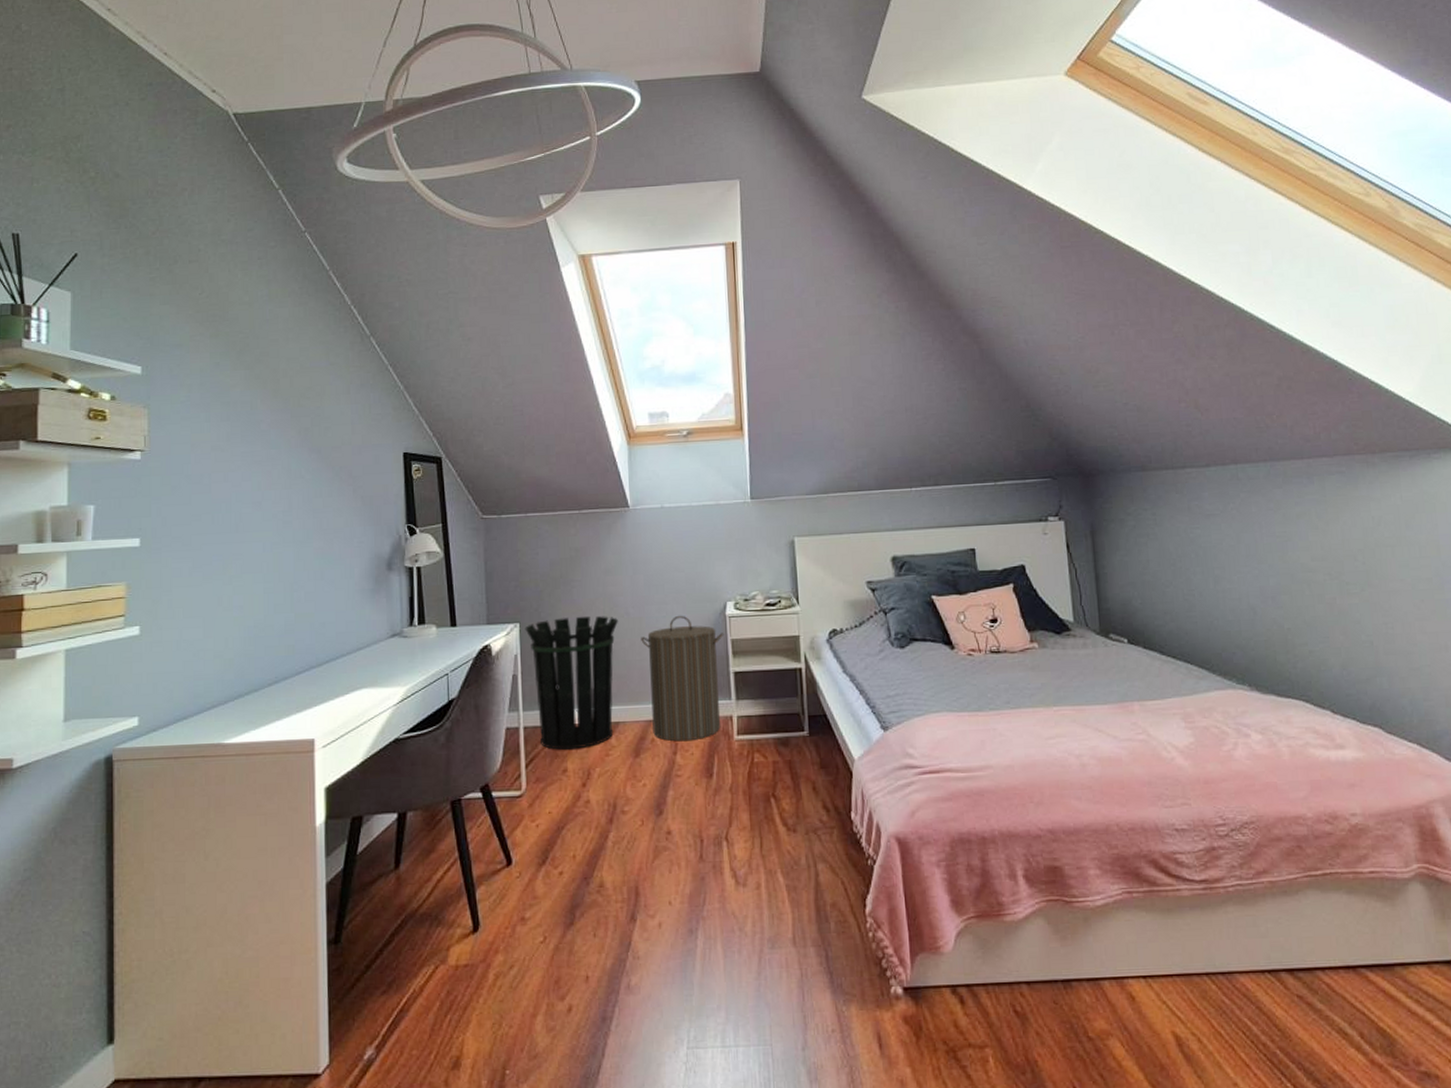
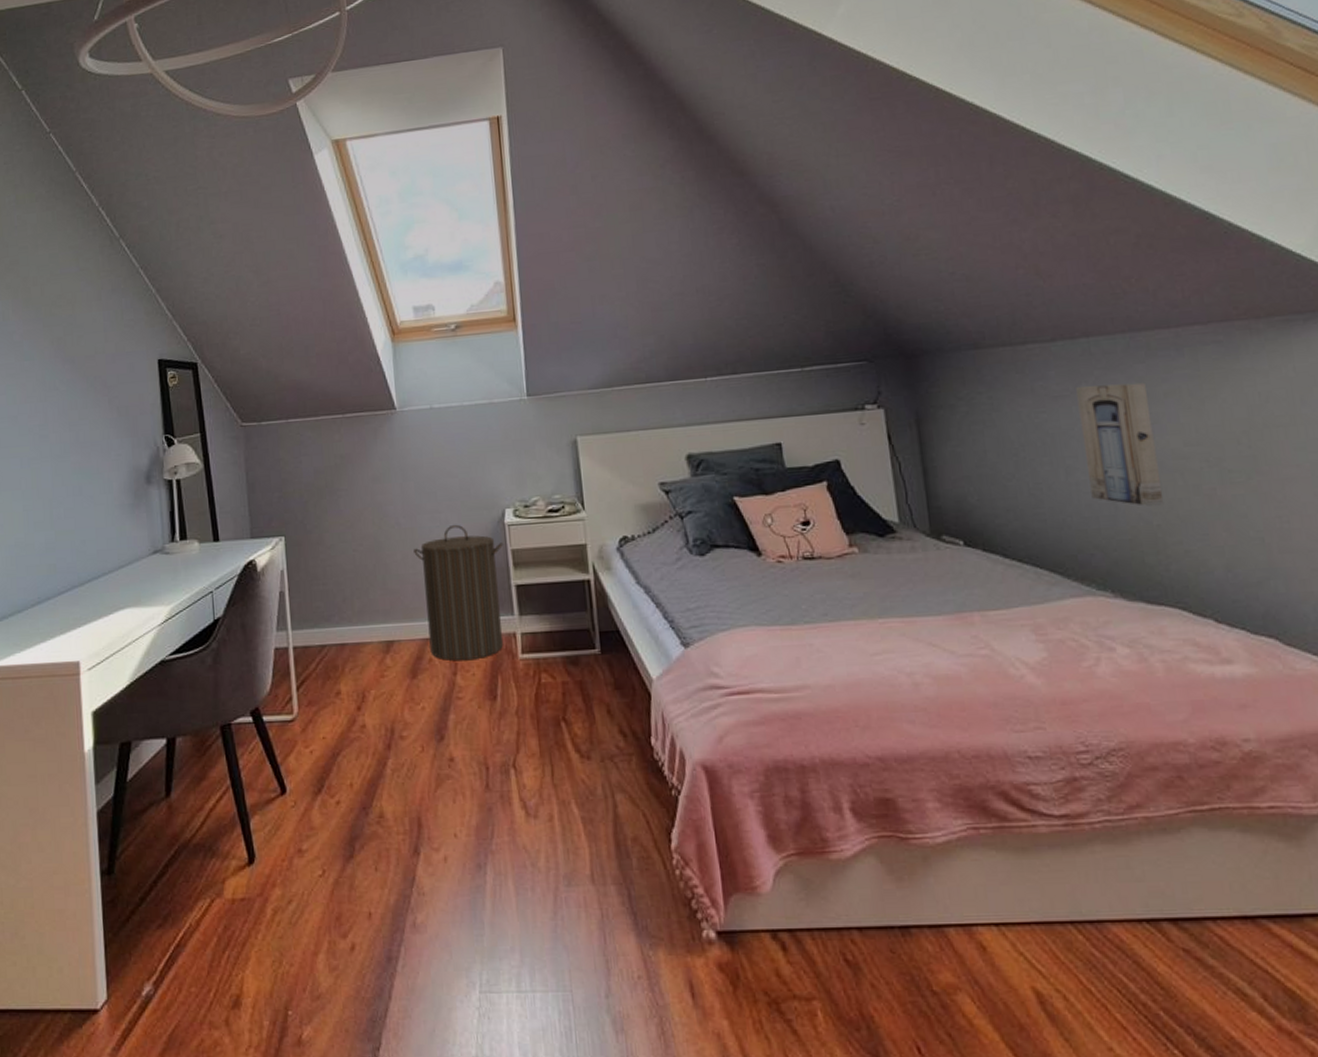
waste bin: present [525,615,619,750] -> none [290,527,390,671]
wall art: none [1225,505,1294,613] -> present [1076,382,1165,507]

